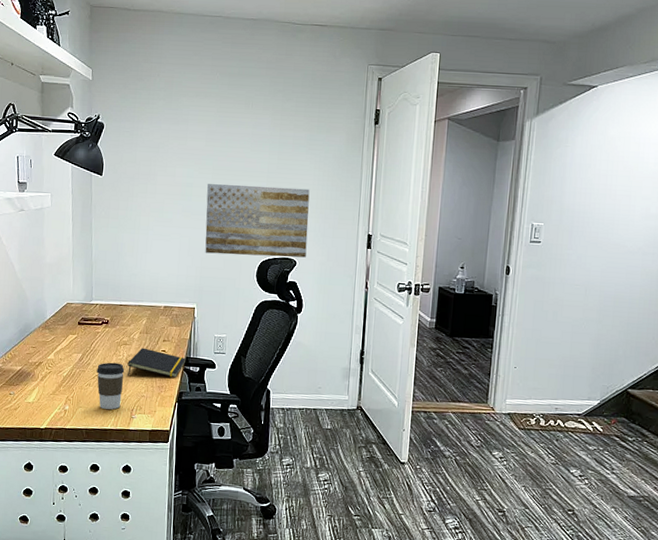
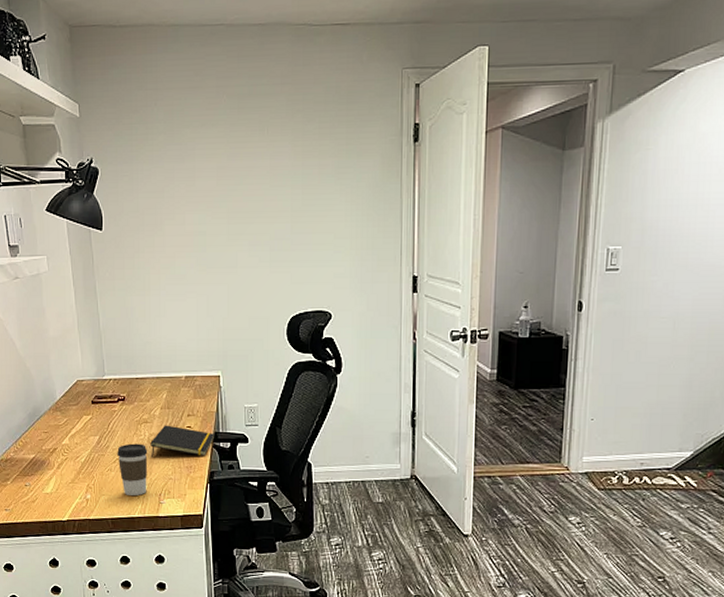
wall art: present [205,184,310,258] -> none [222,227,343,312]

